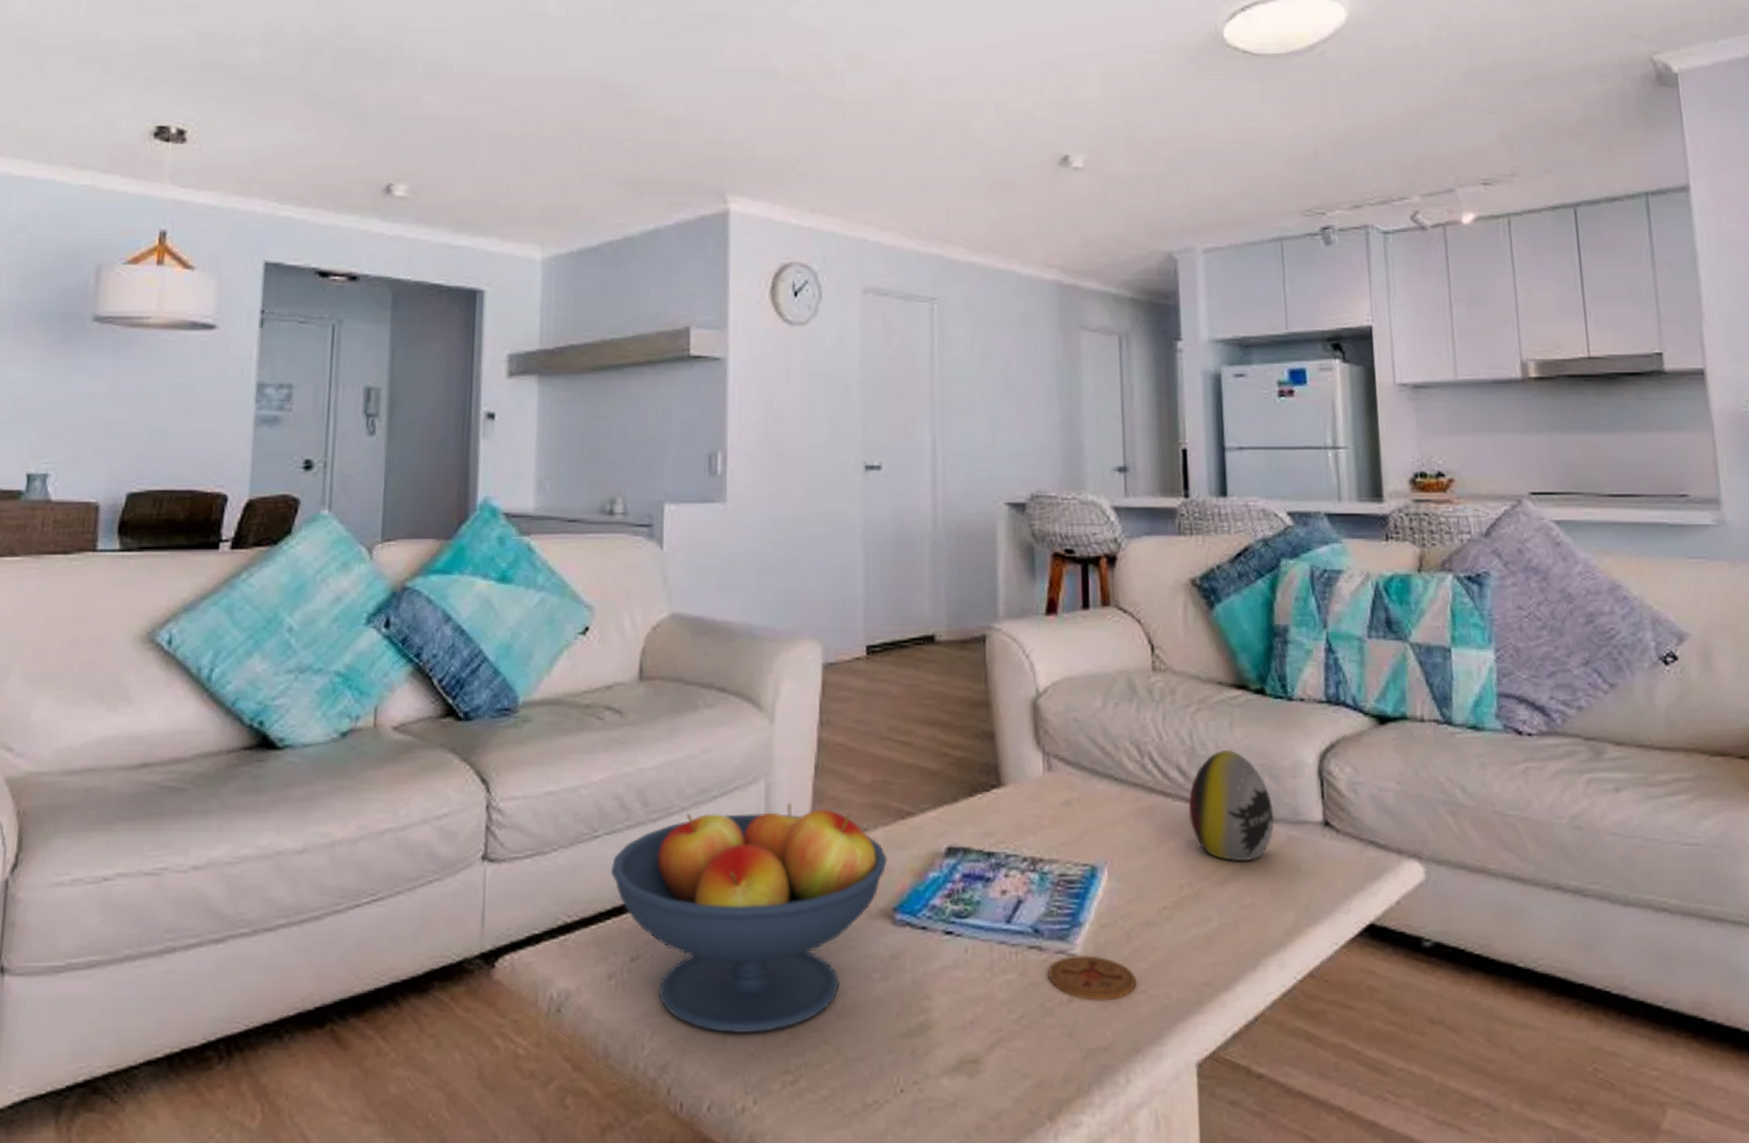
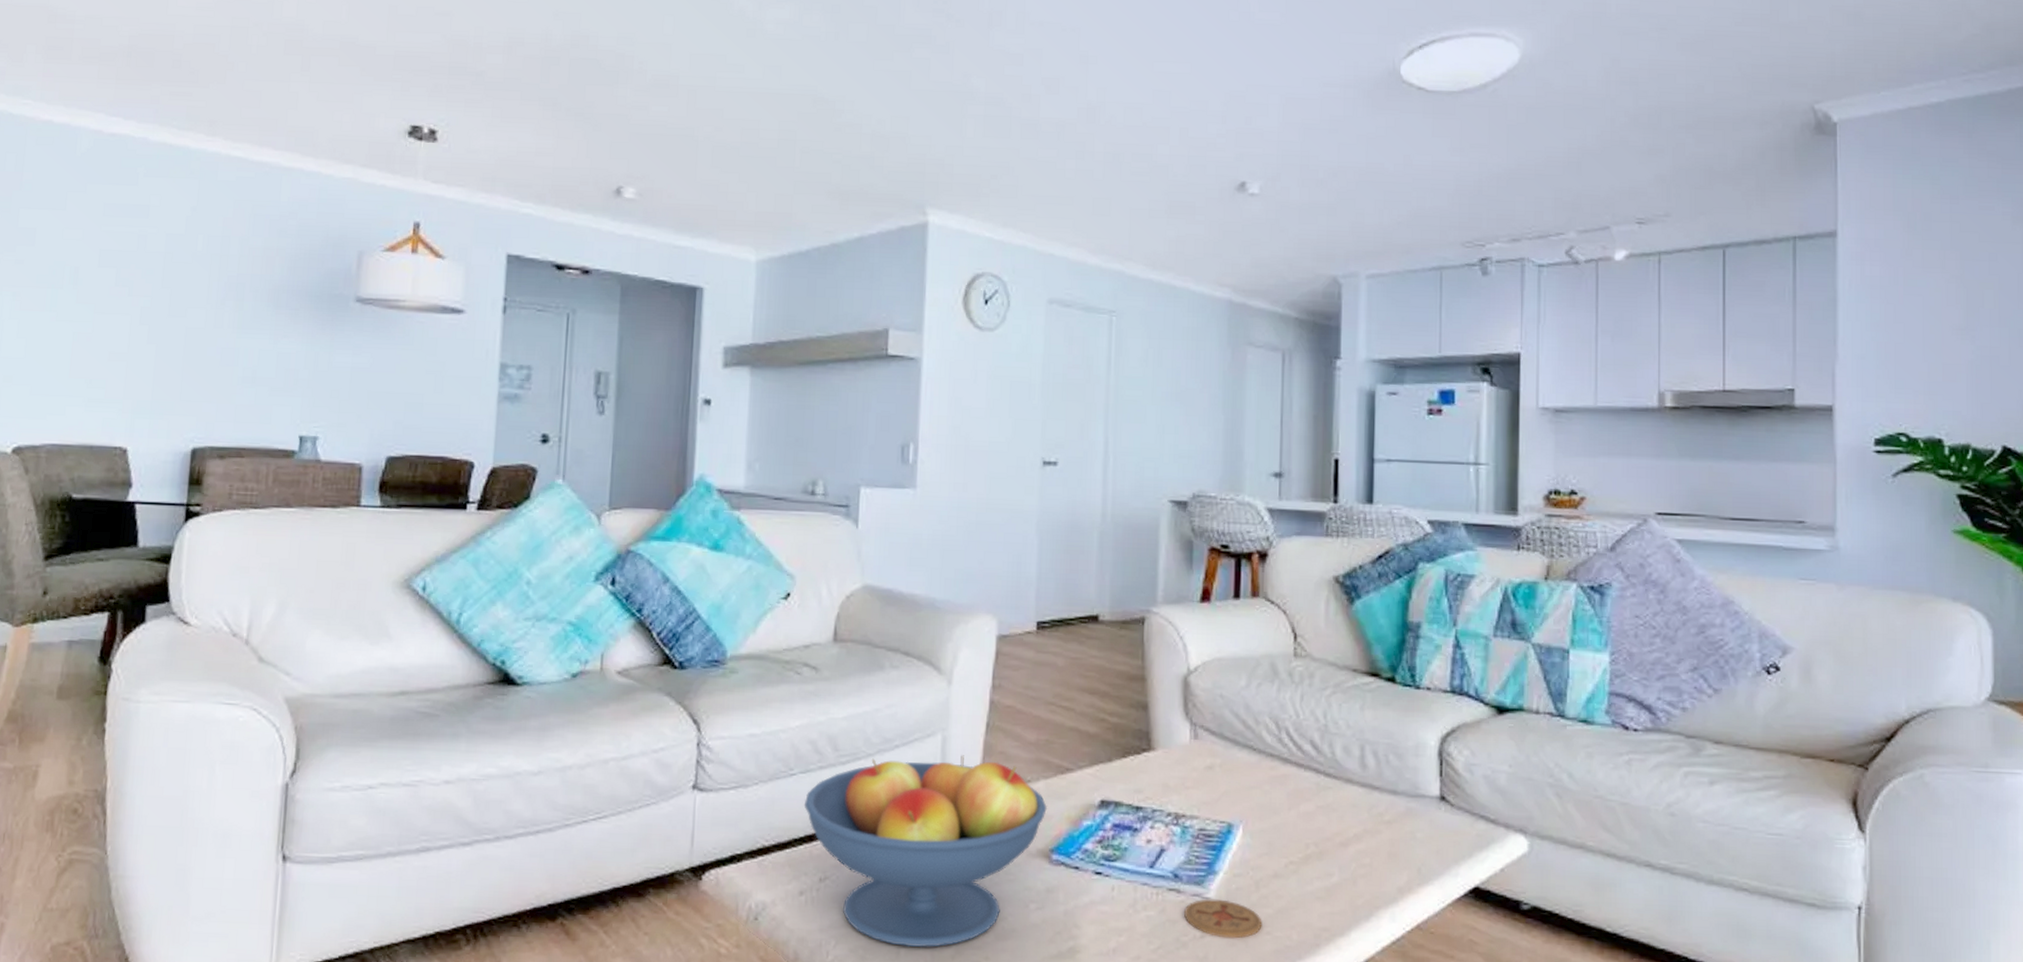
decorative egg: present [1188,749,1274,861] -> none [1318,729,1395,827]

